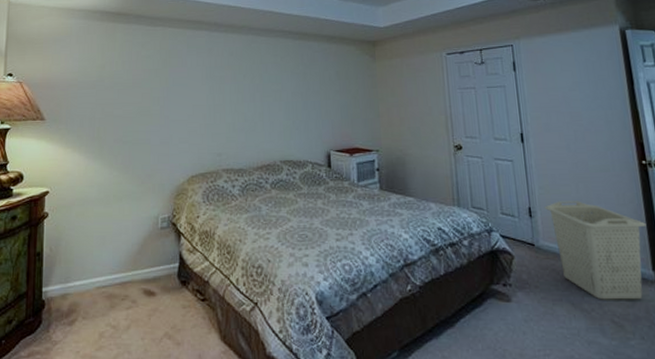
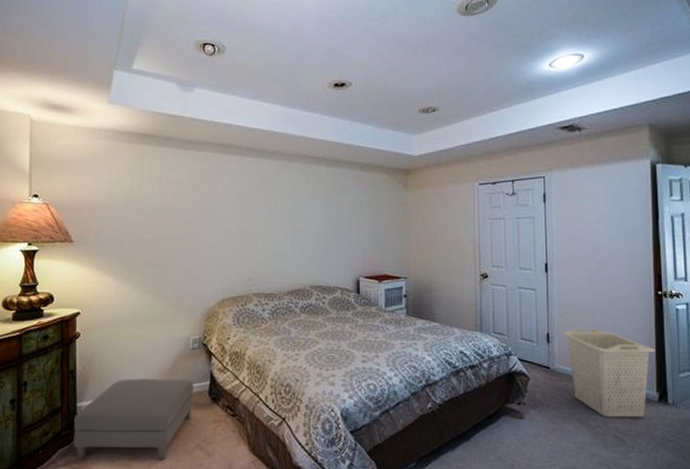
ottoman: none [38,260,163,351] -> present [73,378,194,460]

